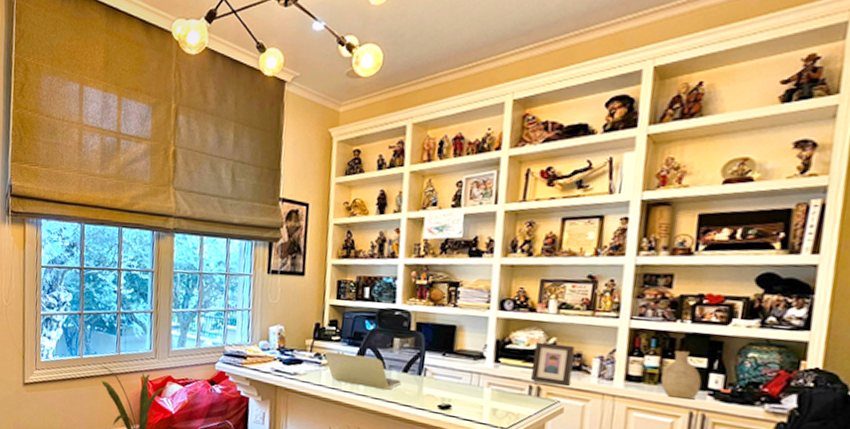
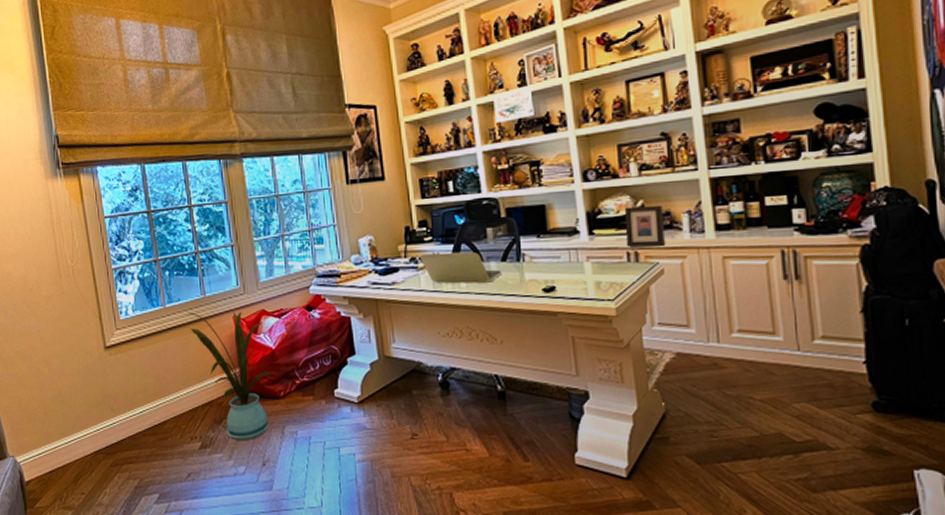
decorative vase: present [660,350,702,400] -> none [748,192,786,240]

